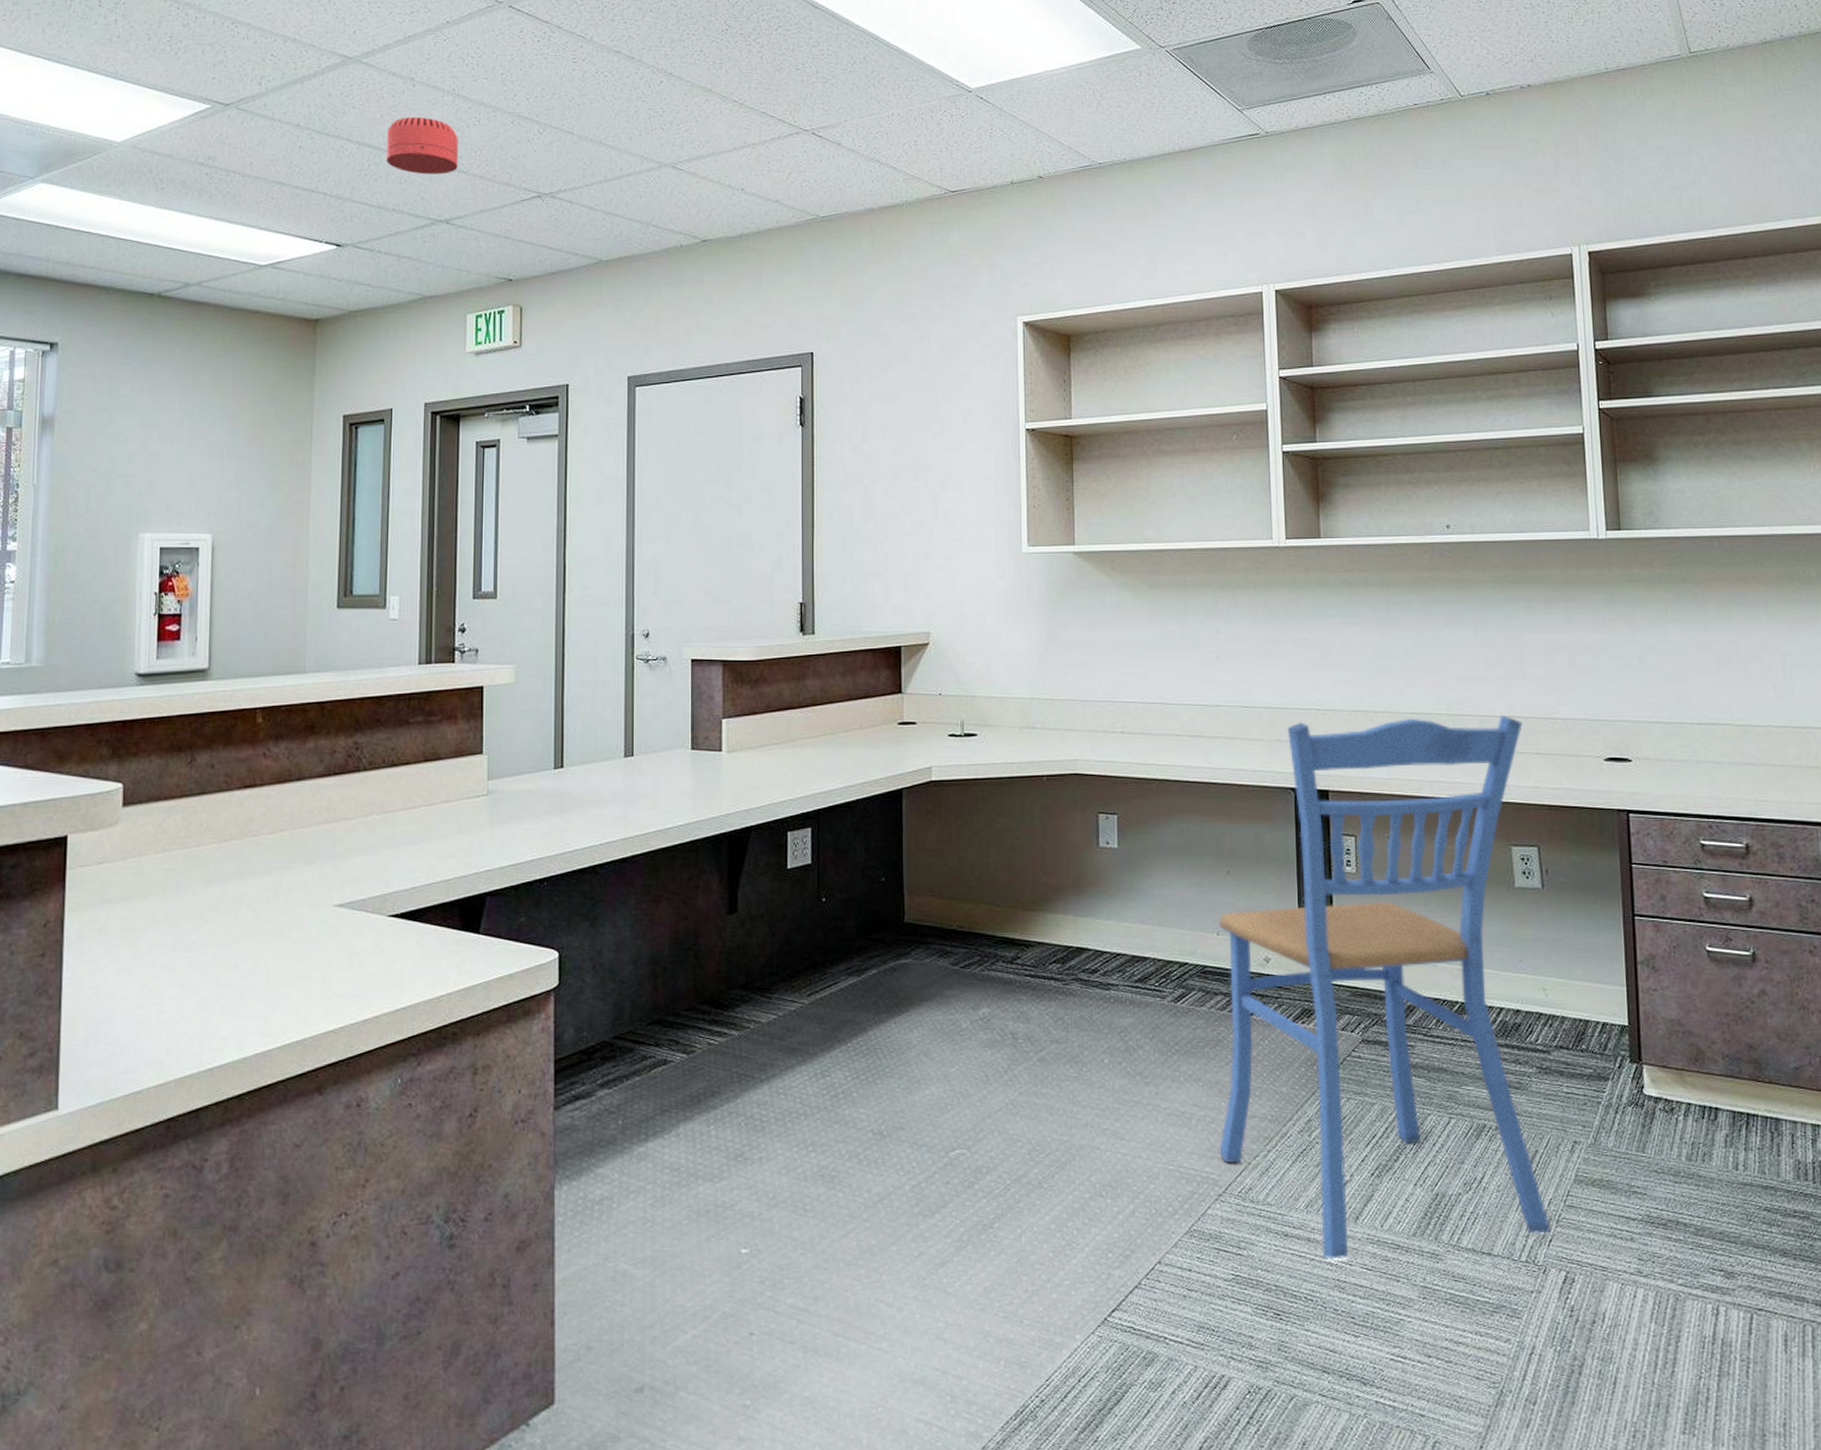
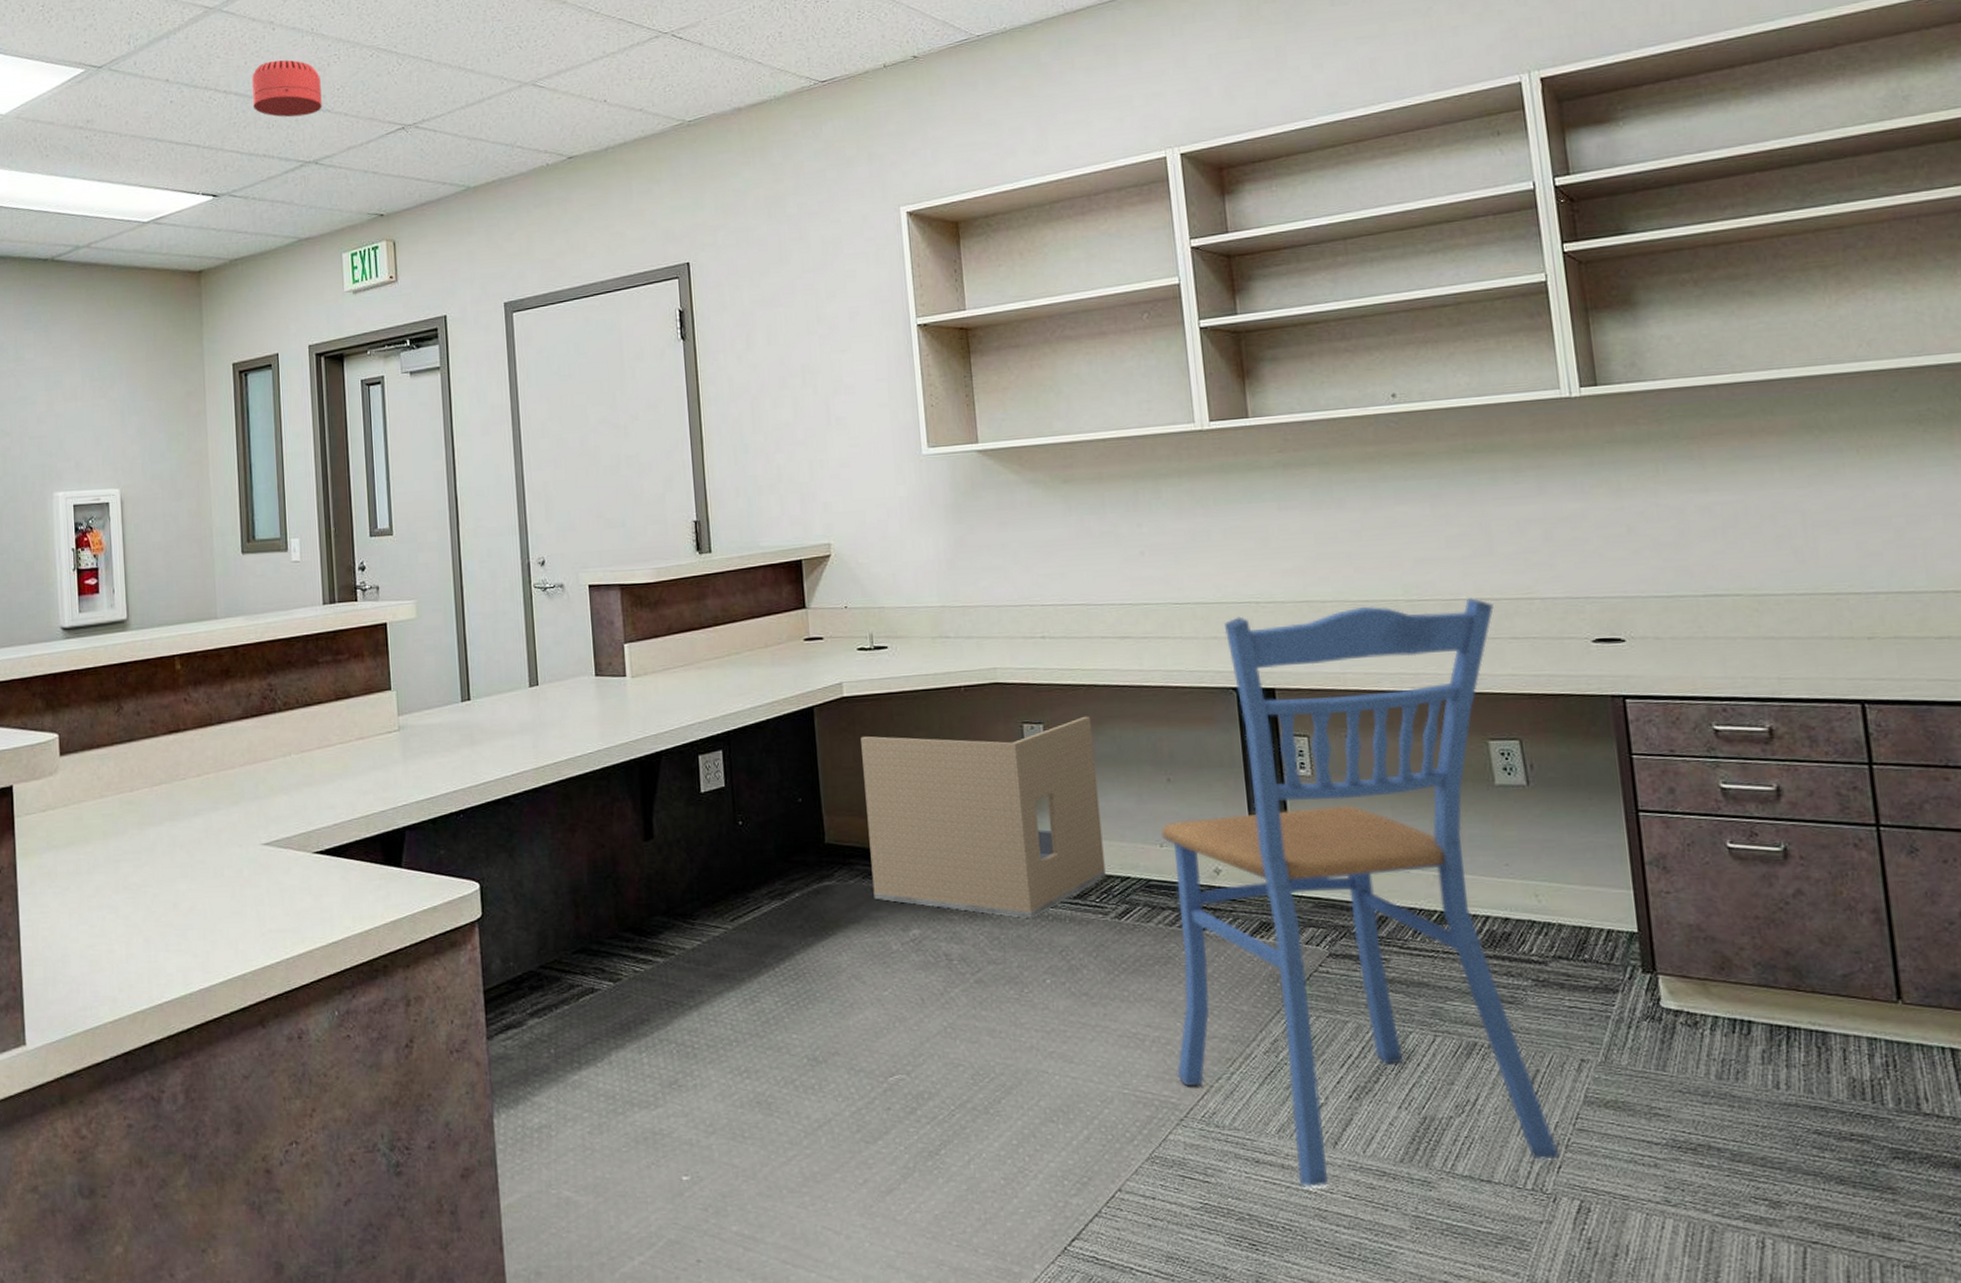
cardboard box: none [946,809,1166,1000] -> present [861,716,1106,918]

